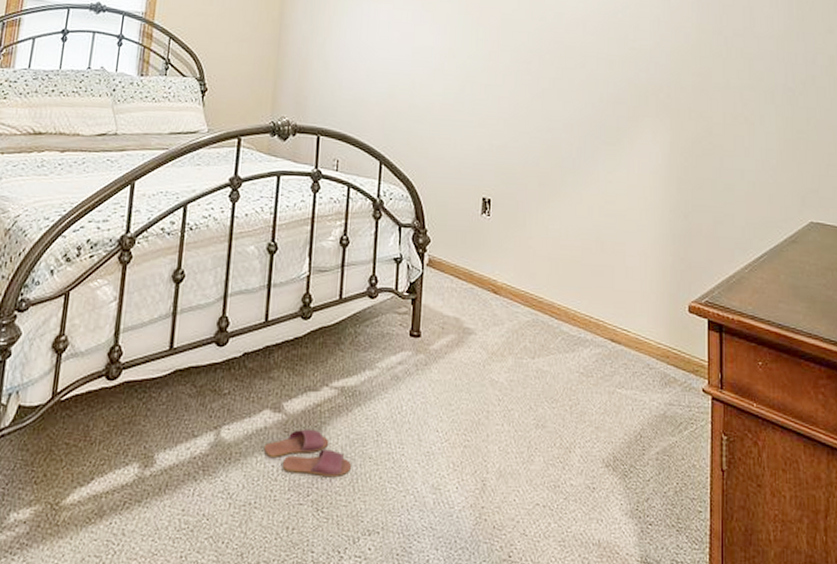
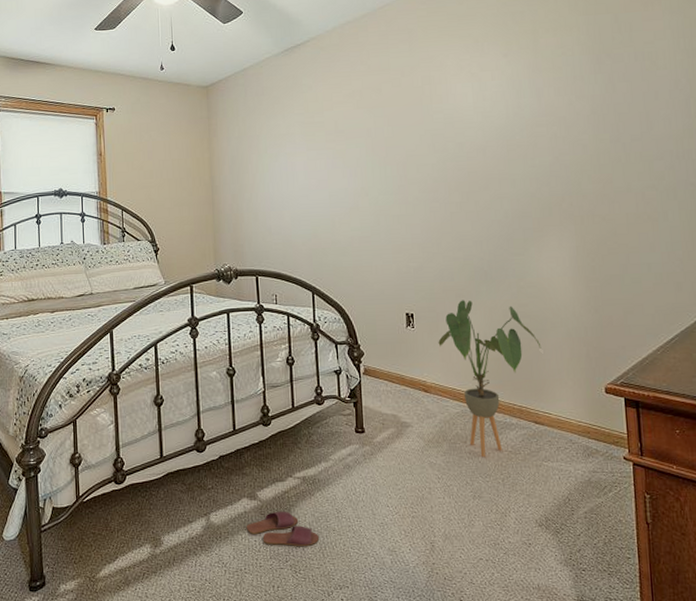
house plant: none [515,189,626,377] -> present [438,300,542,457]

